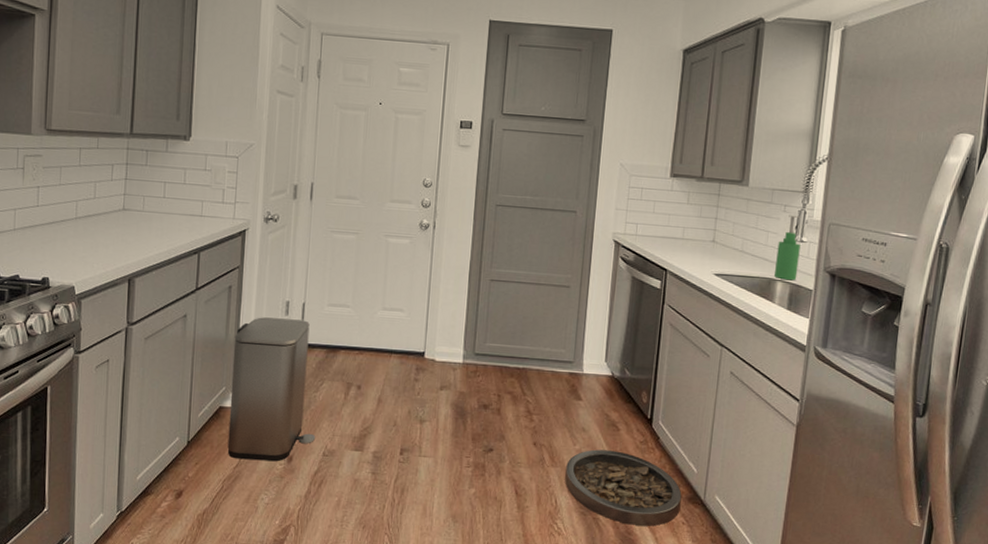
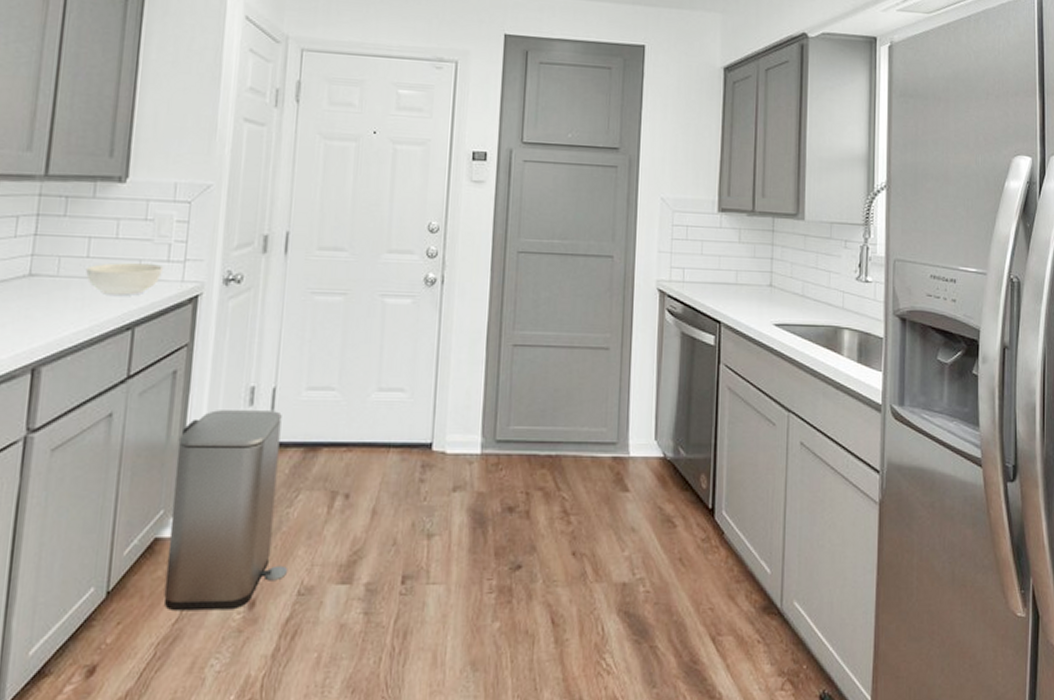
bowl: none [162,202,220,228] -> present [85,263,164,297]
pet bowl: present [565,449,682,526] -> none [613,554,755,651]
soap dispenser: present [774,215,801,281] -> none [841,251,866,328]

